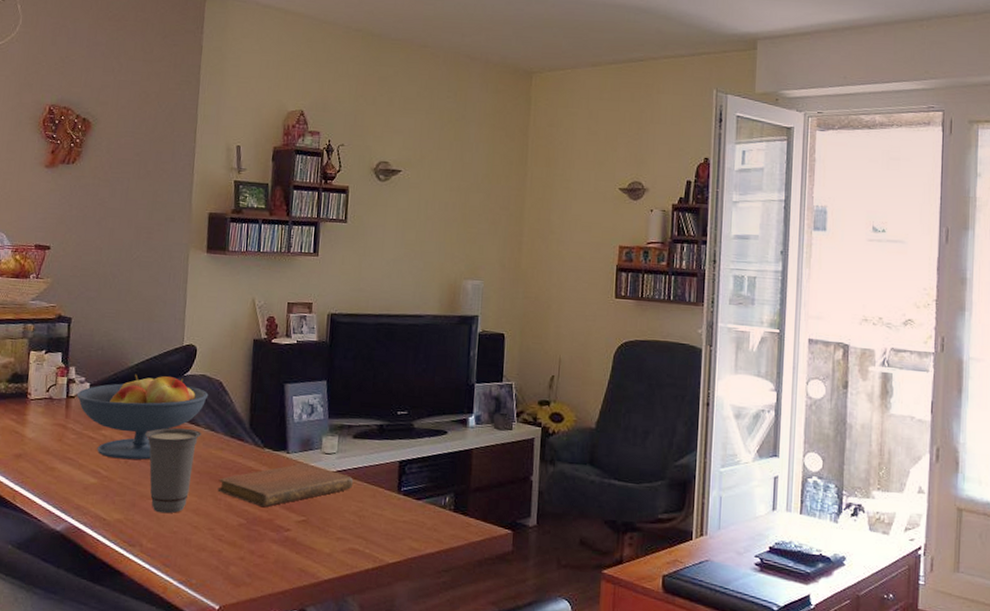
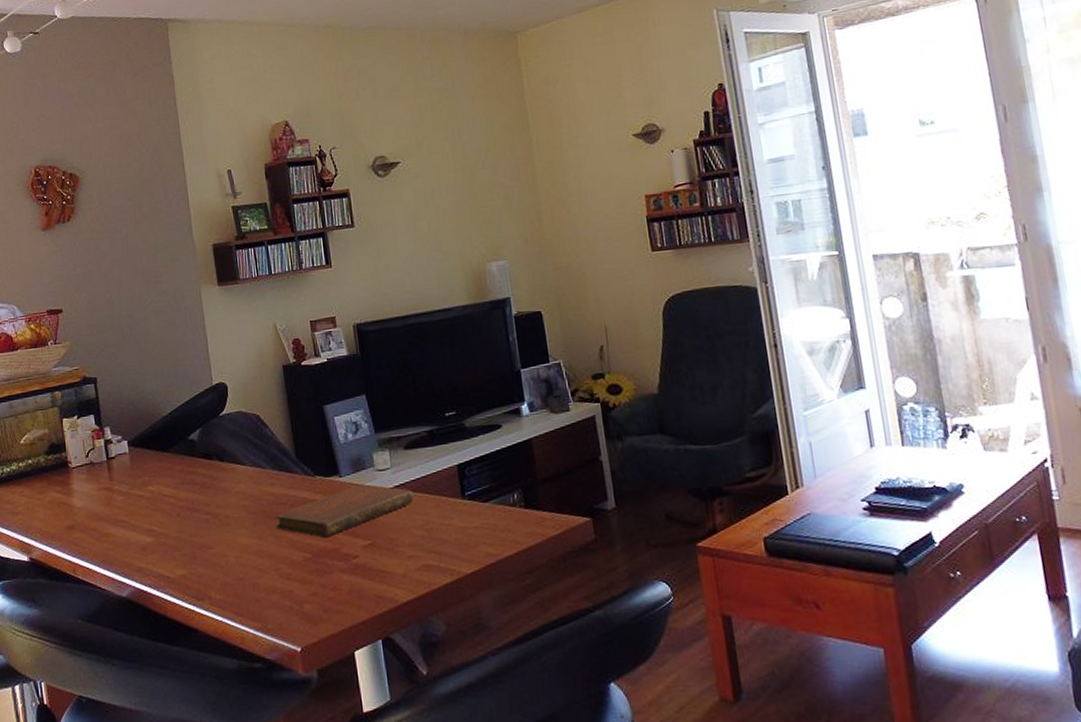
fruit bowl: present [76,374,209,460] -> none [116,418,248,514]
cup: present [145,427,201,514] -> none [192,469,249,562]

